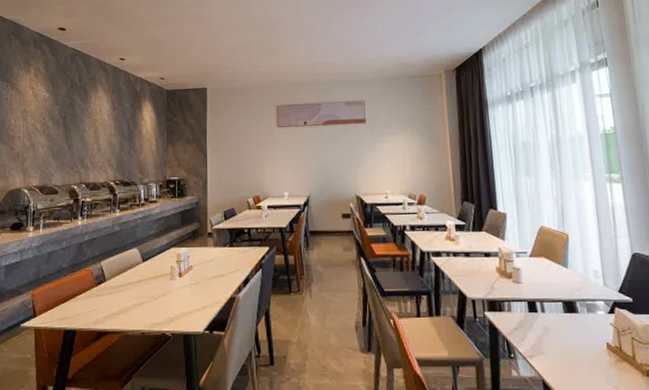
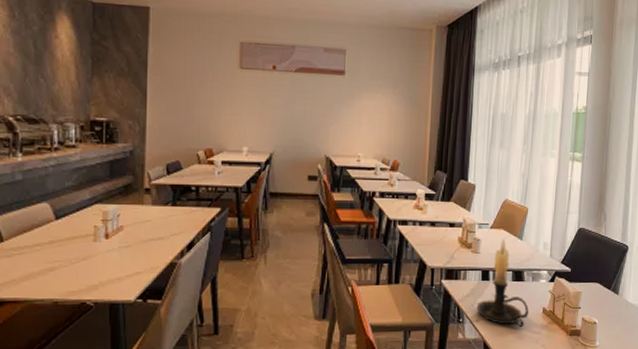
candle holder: none [528,266,590,364] -> present [477,238,529,327]

